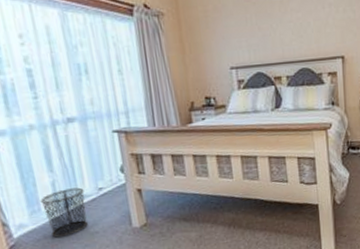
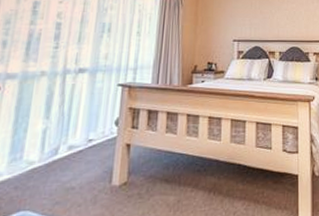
waste bin: present [40,187,88,238] -> none [24,137,74,191]

